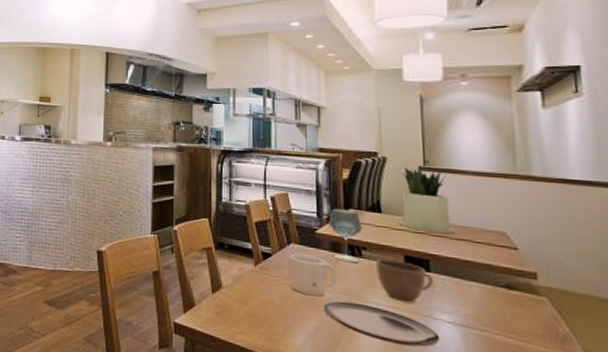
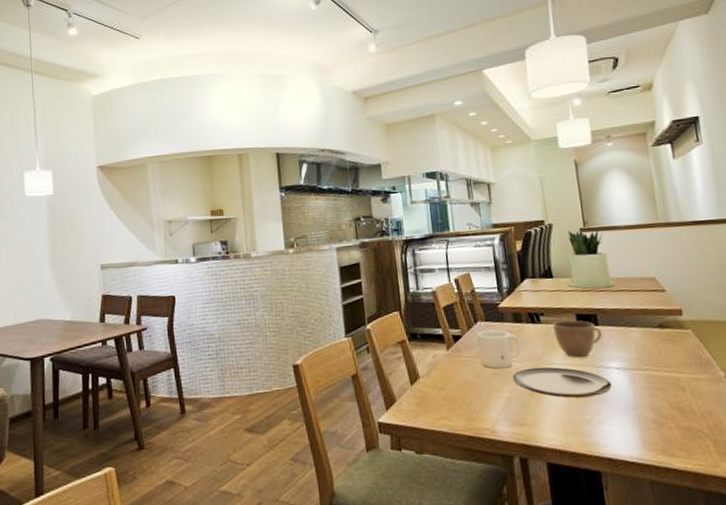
wine glass: present [329,208,362,263] -> none [508,279,540,331]

